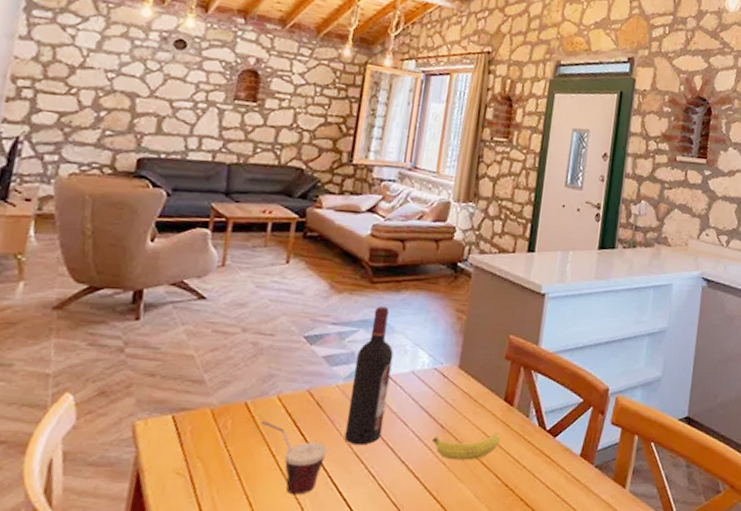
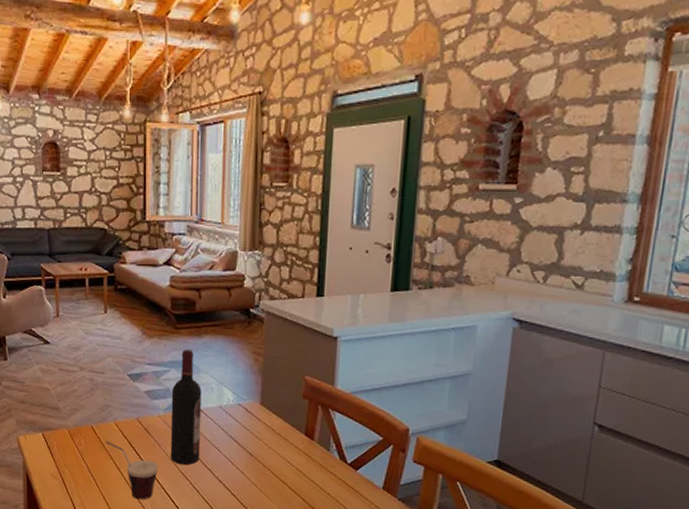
fruit: present [432,433,501,460] -> none [244,463,304,484]

